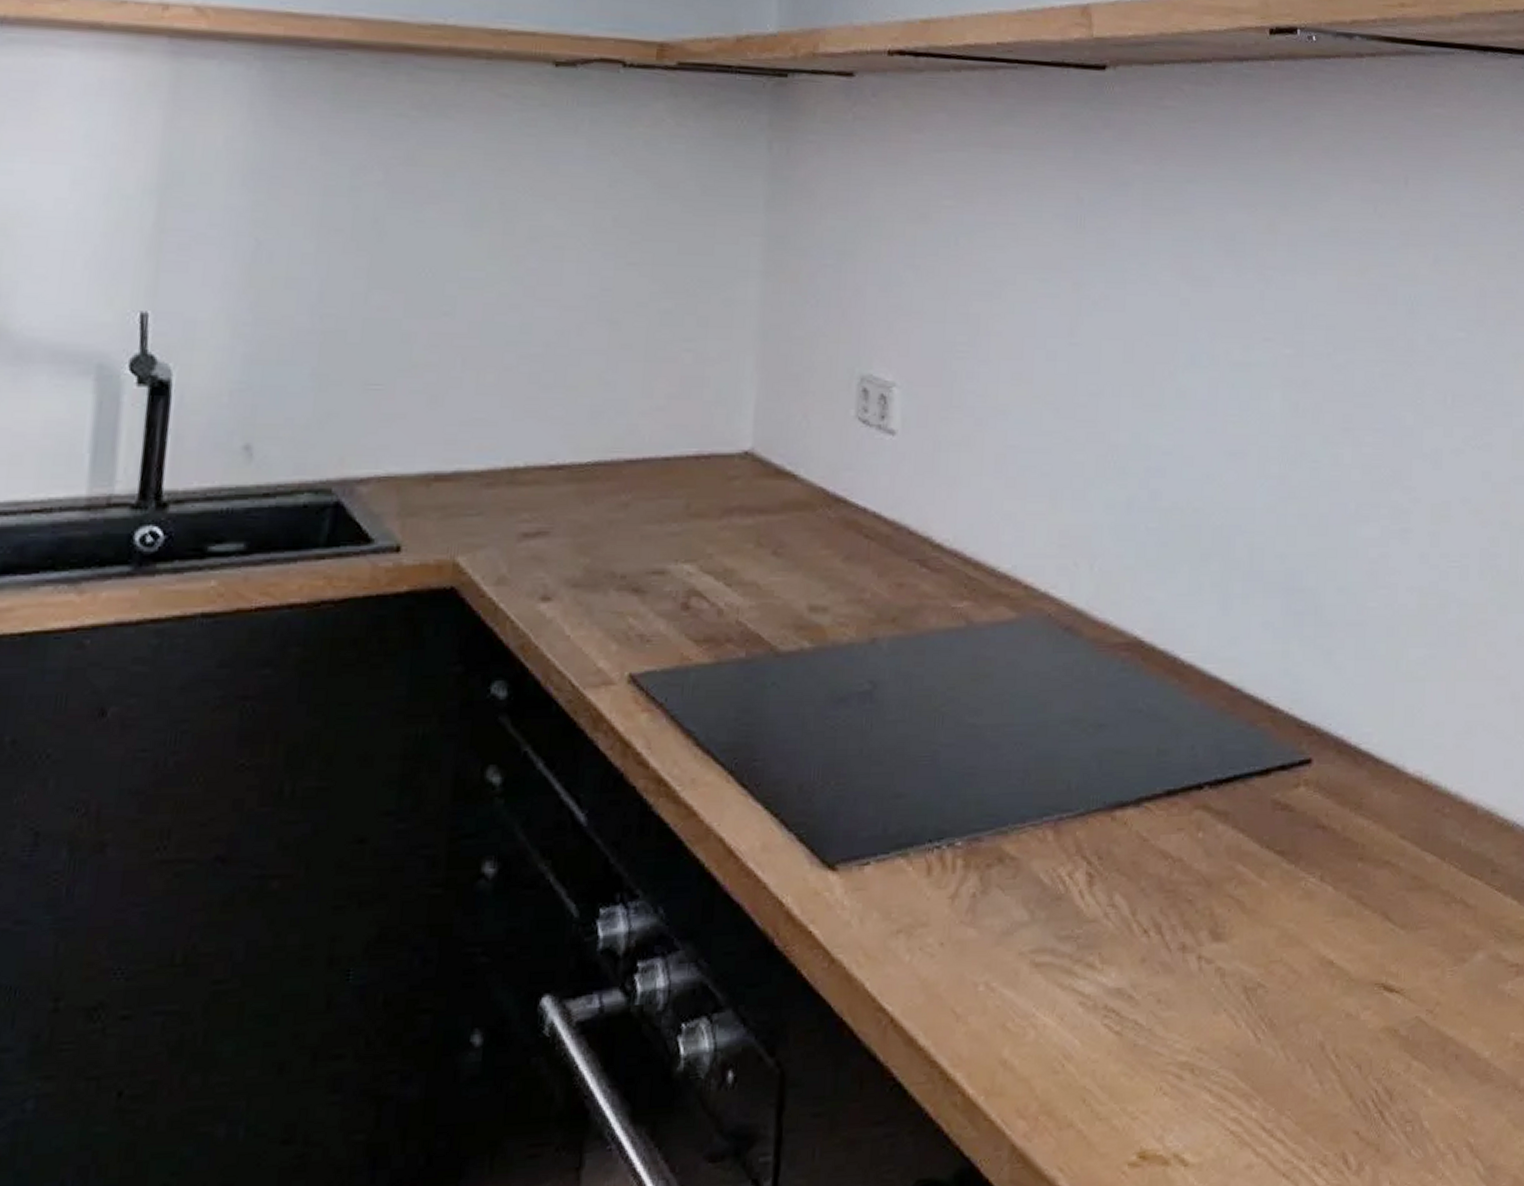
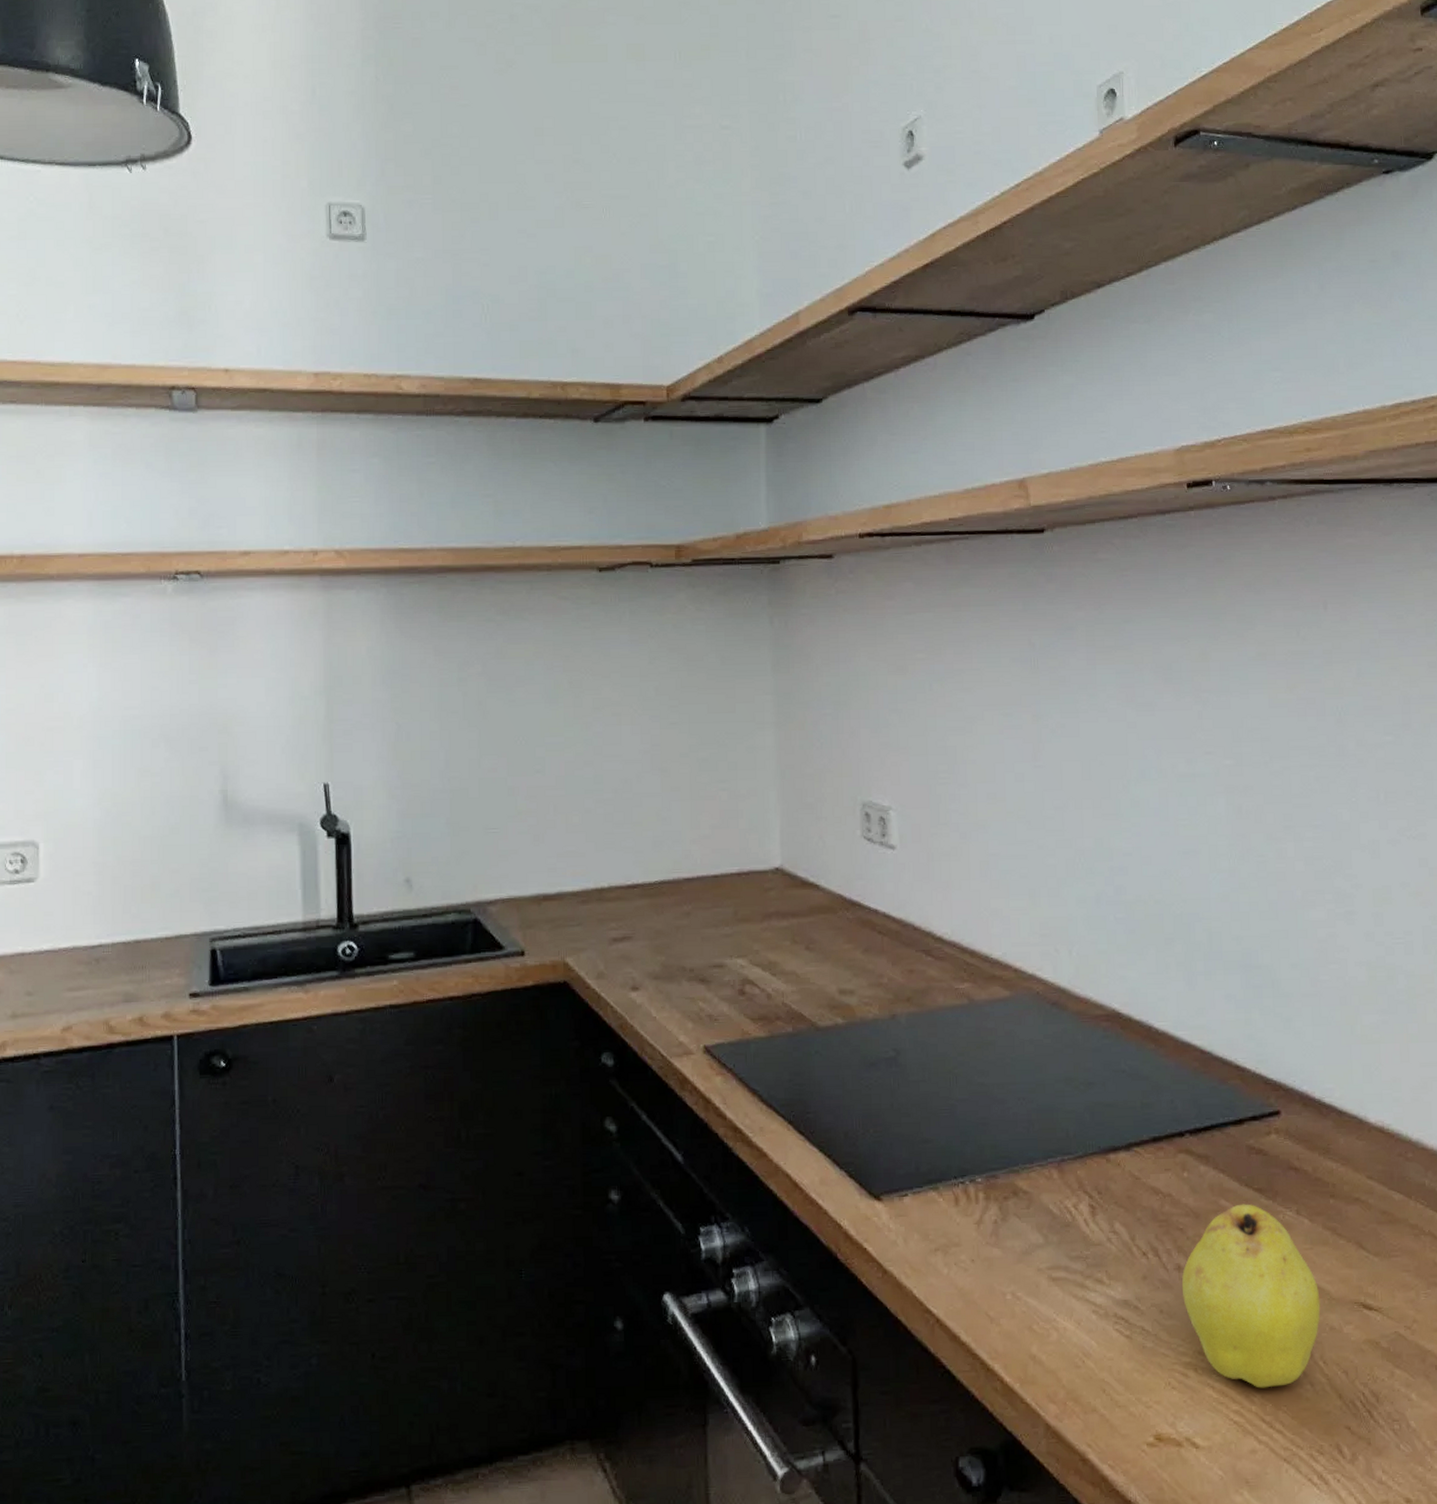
fruit: none [1184,869,1338,1090] -> present [1181,1204,1321,1388]

